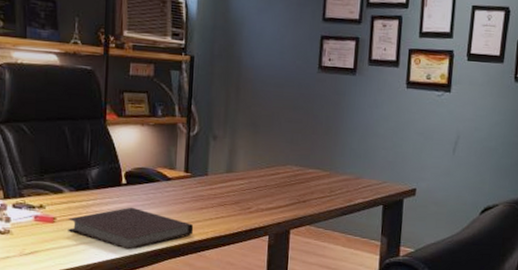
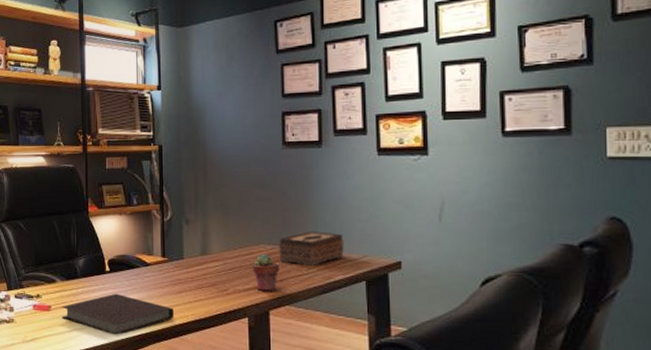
potted succulent: none [277,174,304,212] -> present [252,253,280,292]
tissue box: none [304,155,367,190] -> present [279,231,344,267]

